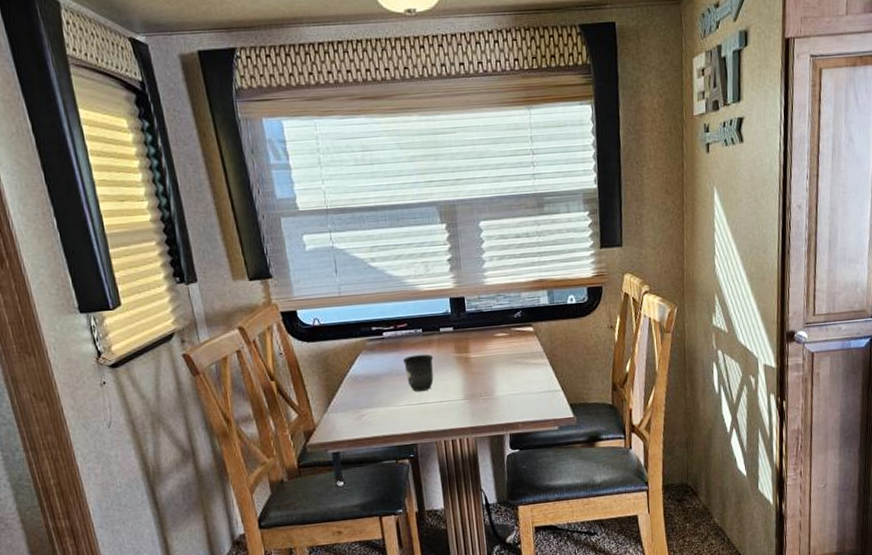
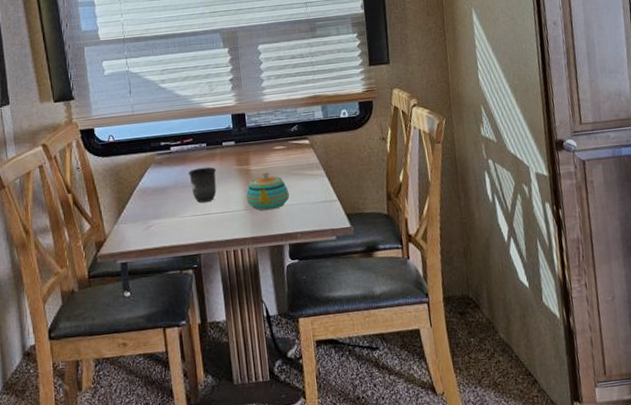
teapot: none [465,360,511,401] -> present [246,172,290,211]

